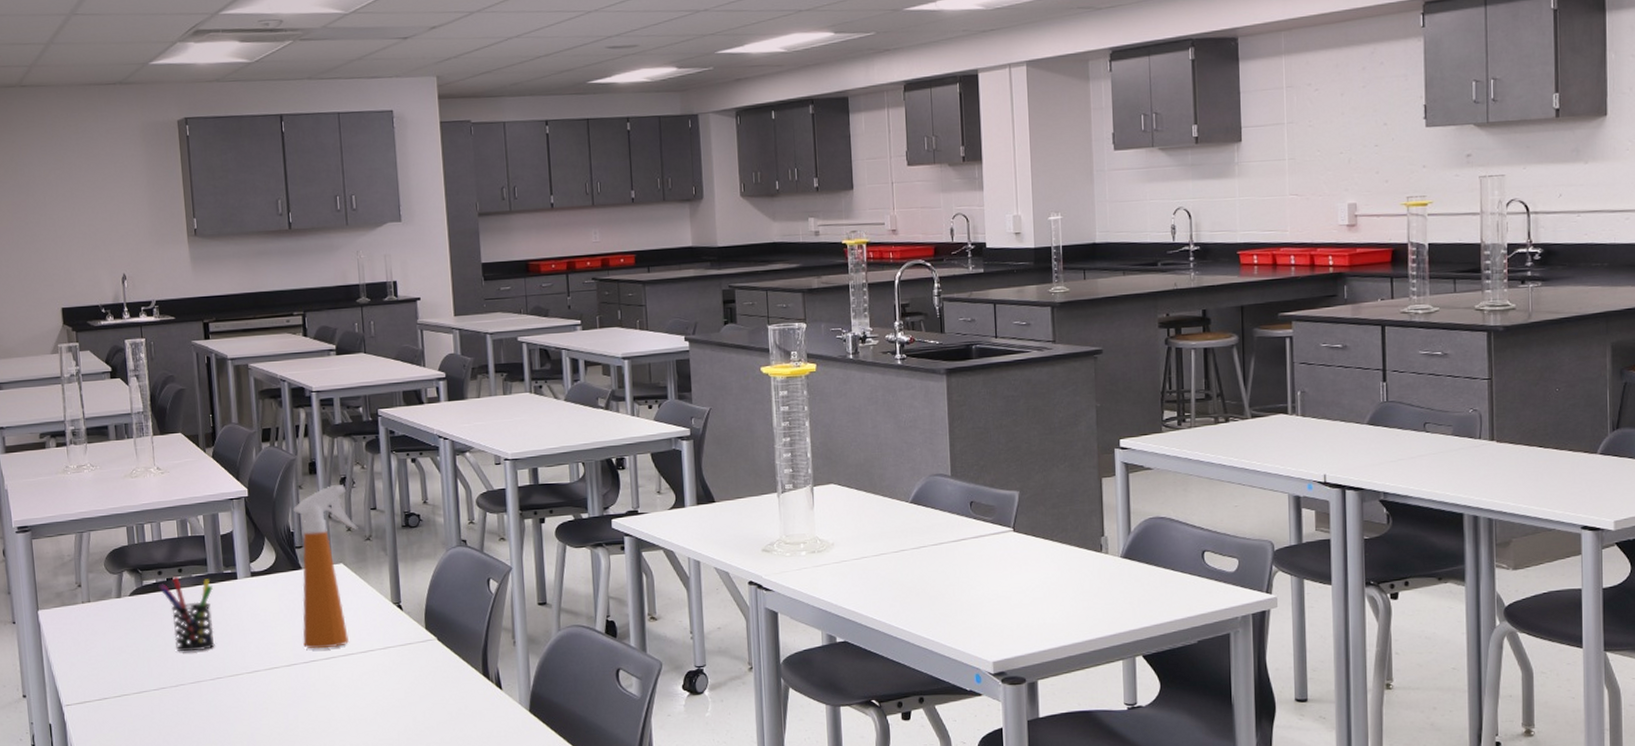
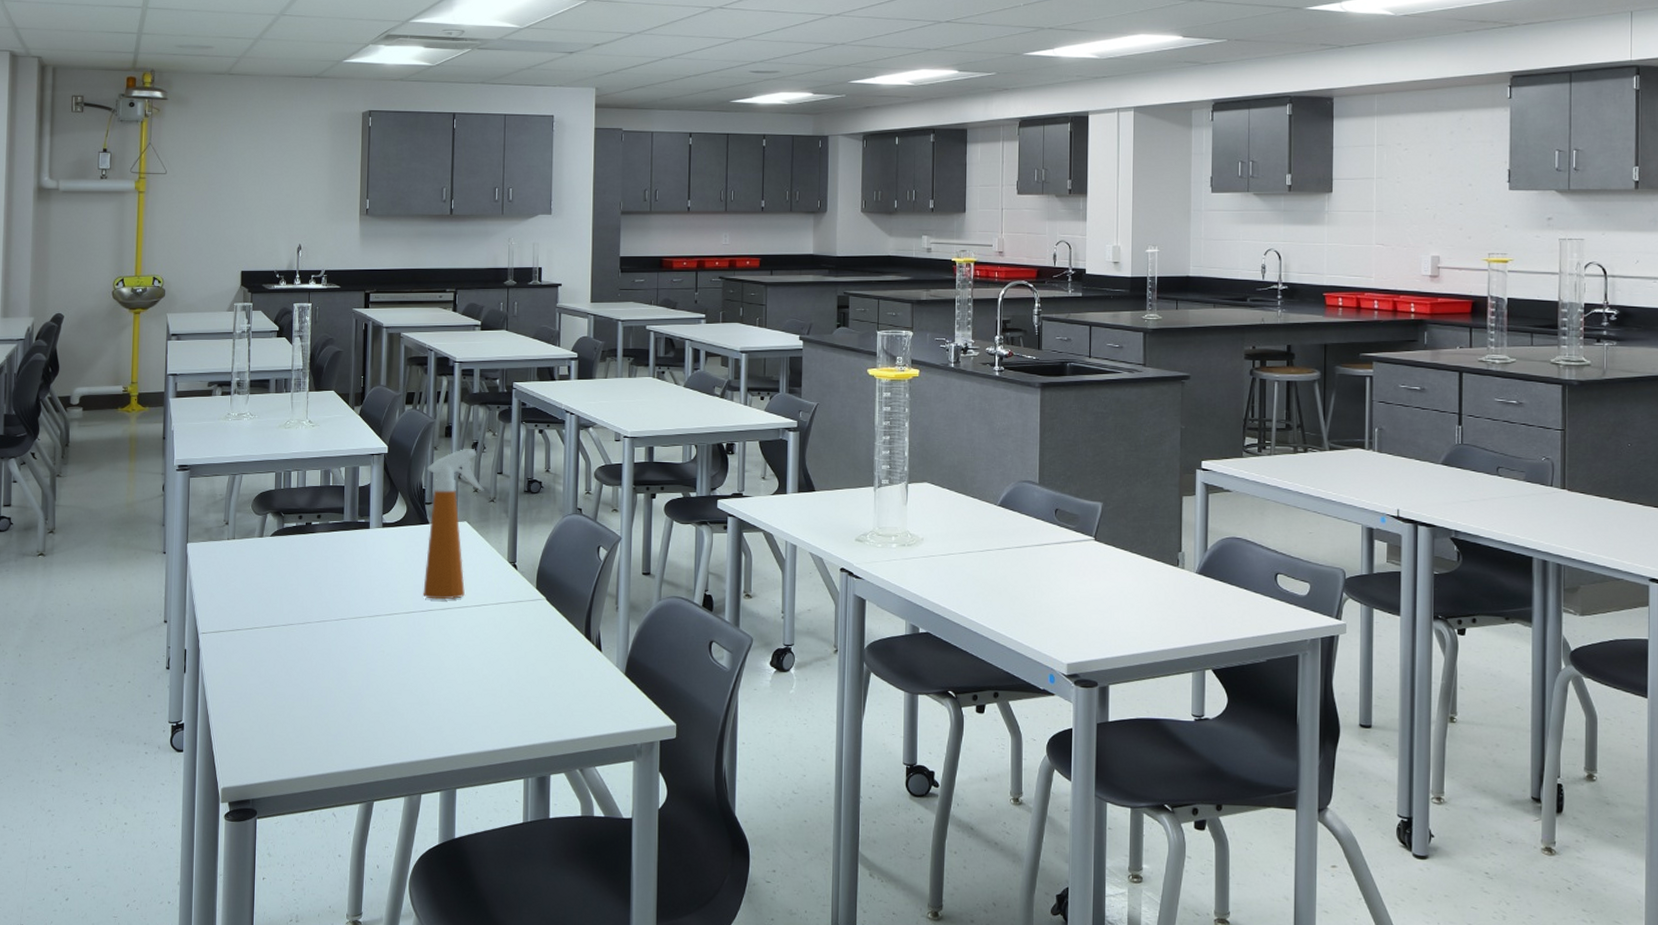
pen holder: present [158,576,215,652] -> none [298,522,346,592]

